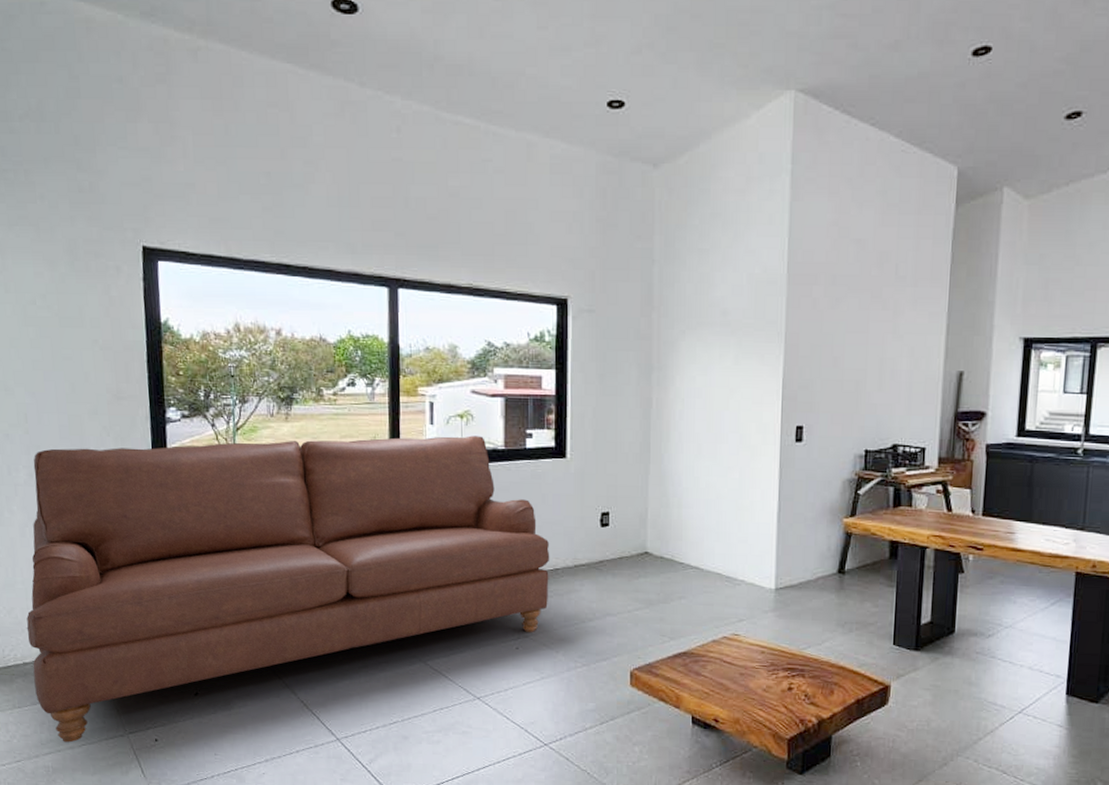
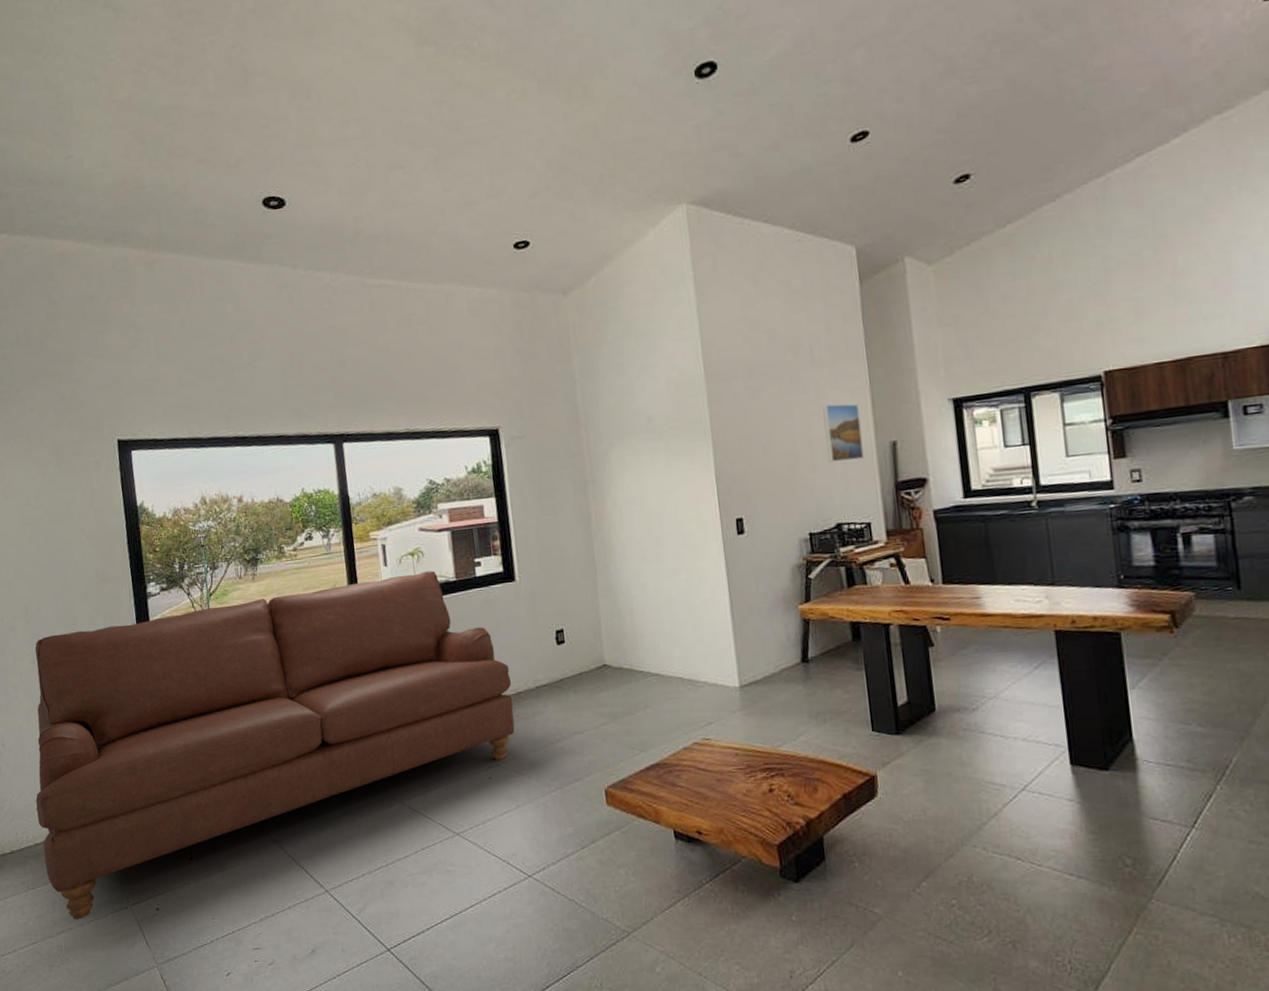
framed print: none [895,326,933,385] -> present [822,403,864,463]

